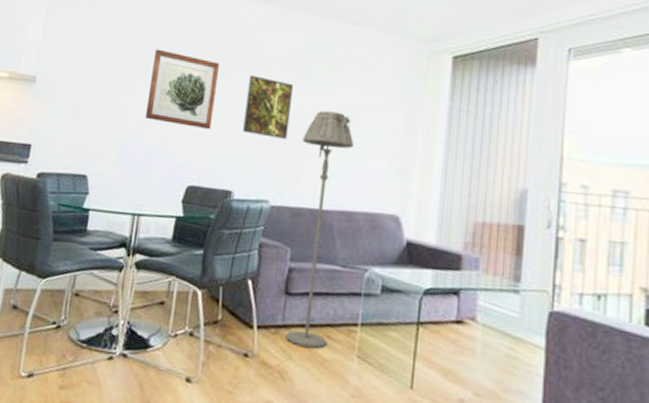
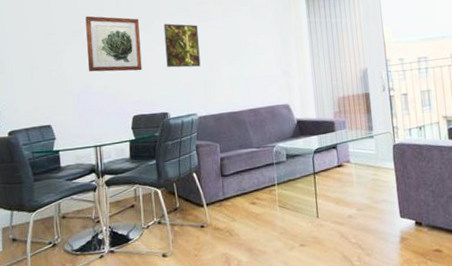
floor lamp: present [285,110,354,349] -> none [212,39,257,210]

